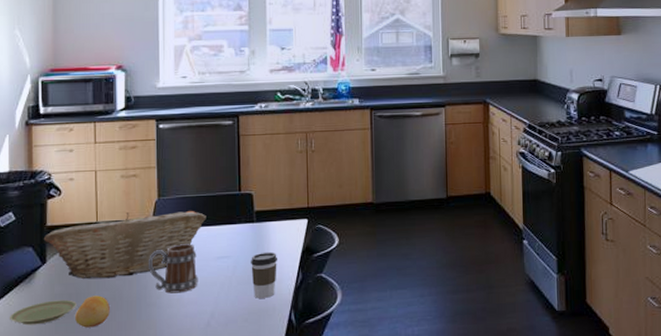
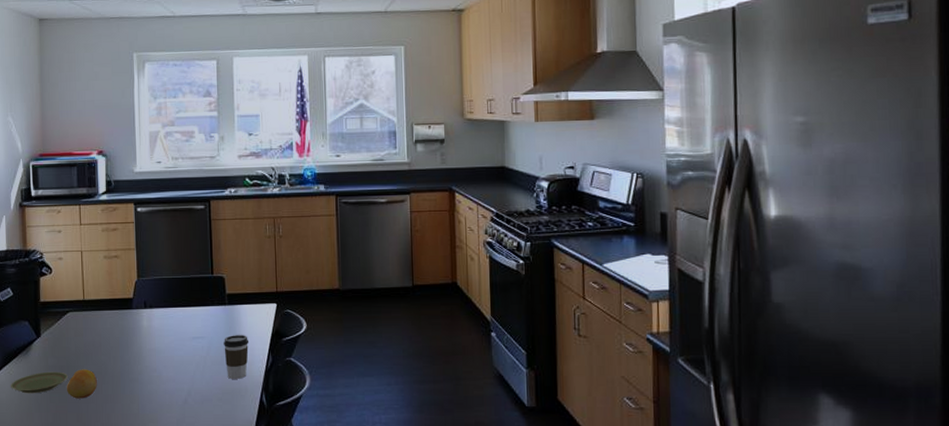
fruit basket: present [43,211,206,279] -> none [37,292,182,354]
mug: present [147,244,198,294] -> none [129,323,176,370]

